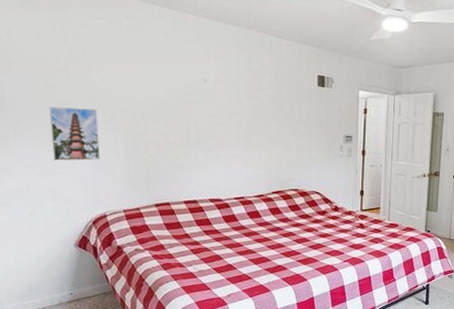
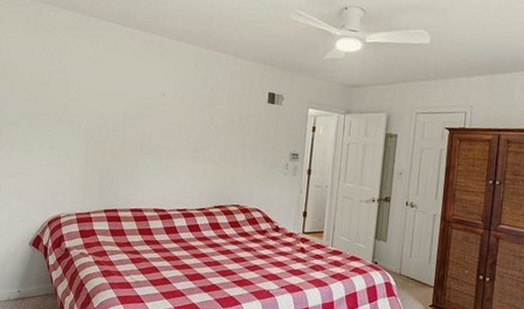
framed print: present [48,106,100,161] -> none [25,114,68,164]

